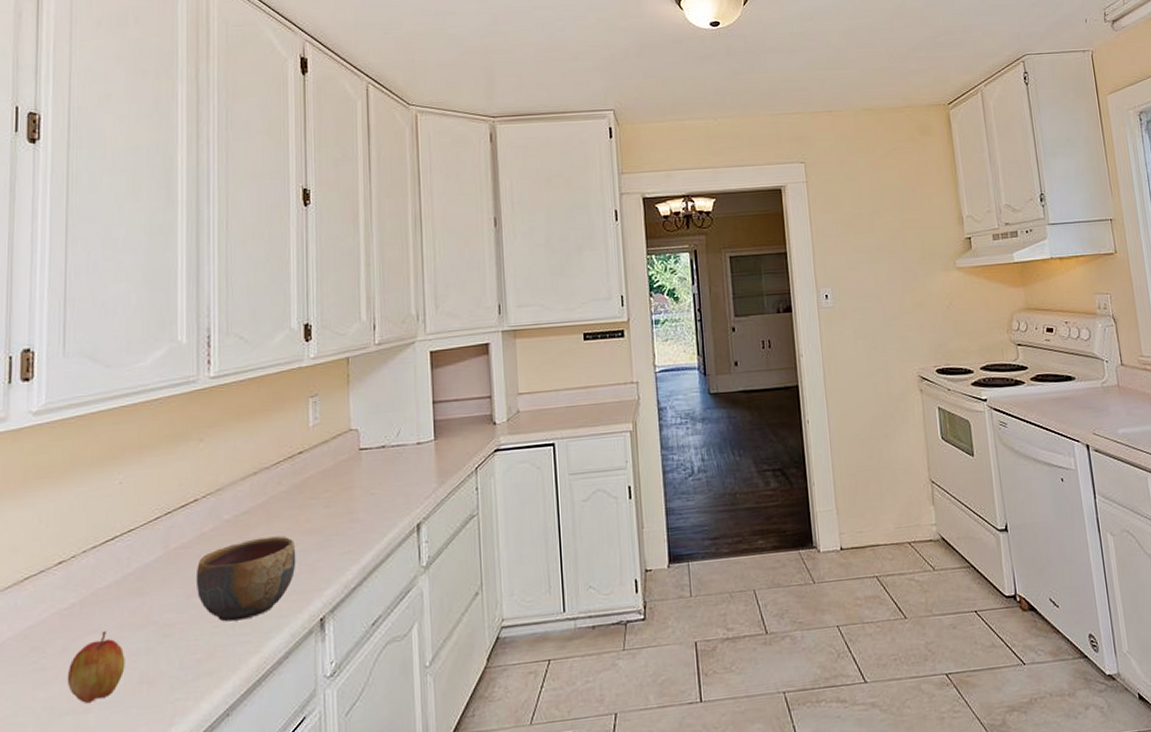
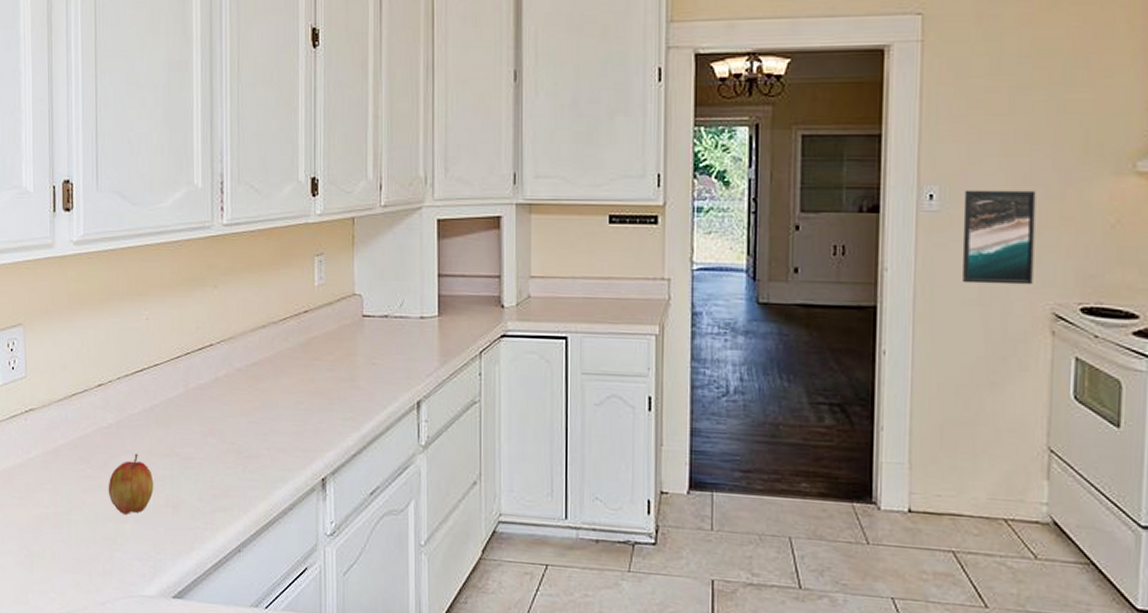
bowl: present [196,536,296,622] -> none [211,391,301,466]
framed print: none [848,286,903,360] -> present [961,190,1036,285]

